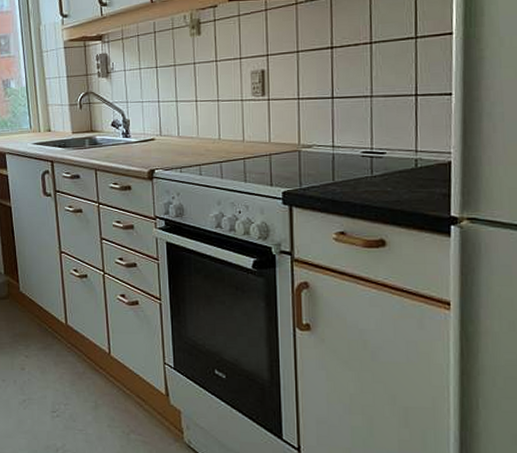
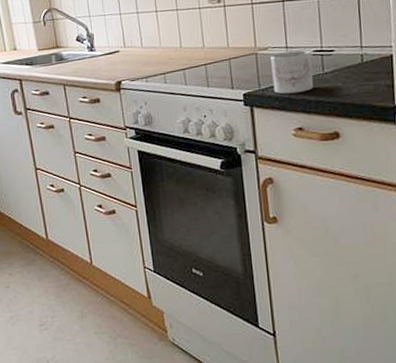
mug: none [315,150,360,195] -> present [270,50,314,94]

